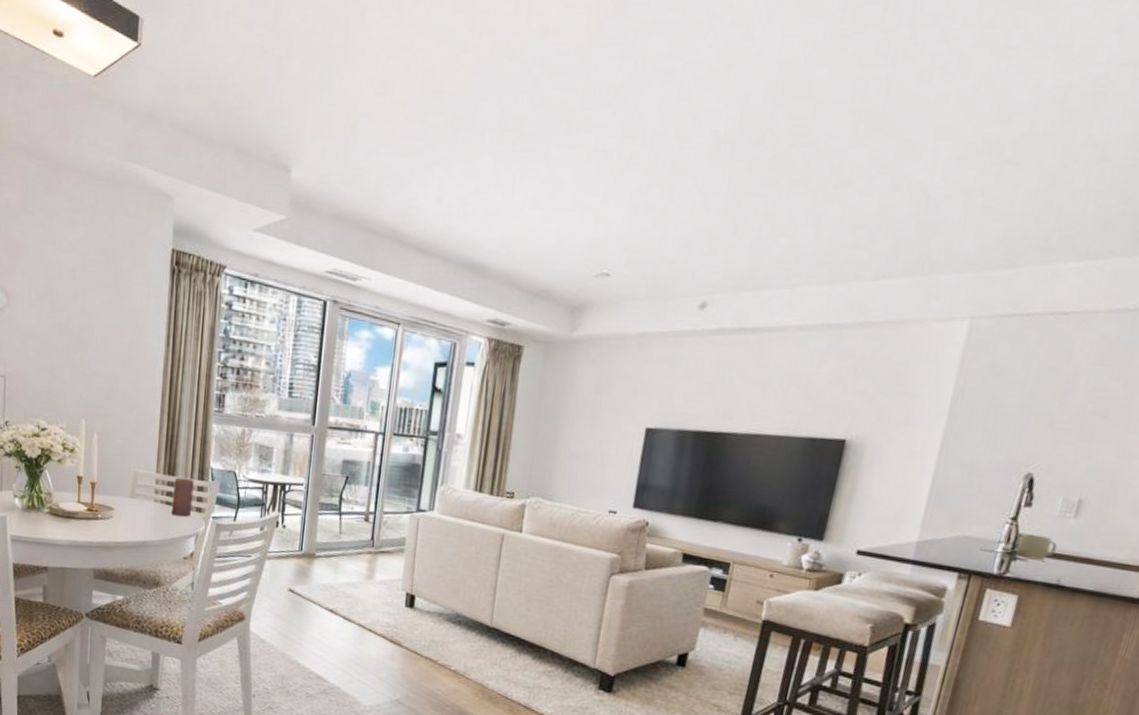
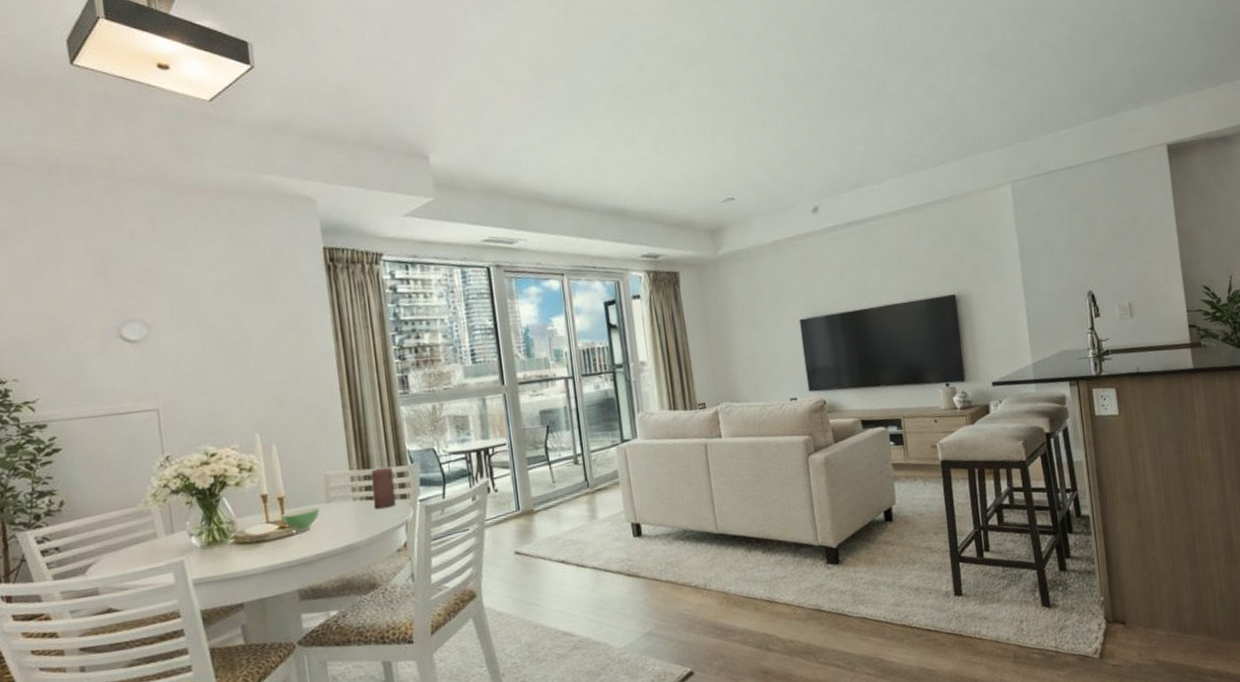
bowl: none [91,497,124,519] -> present [281,507,320,533]
mug: present [1015,533,1058,561] -> none [1100,336,1128,358]

